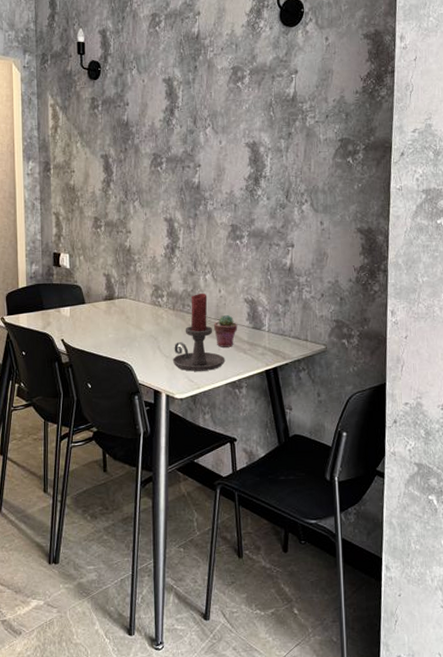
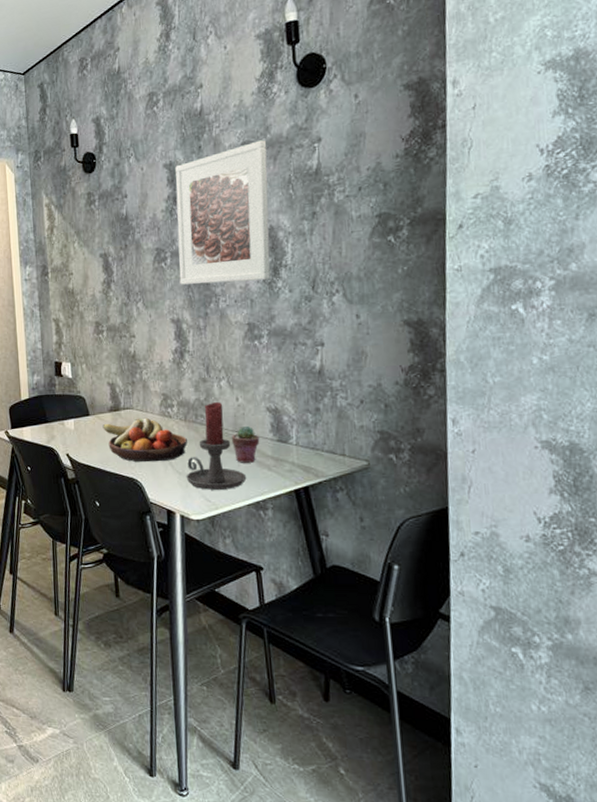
fruit bowl: none [97,306,175,347] -> present [102,417,187,462]
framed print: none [173,67,253,188] -> present [175,140,270,285]

